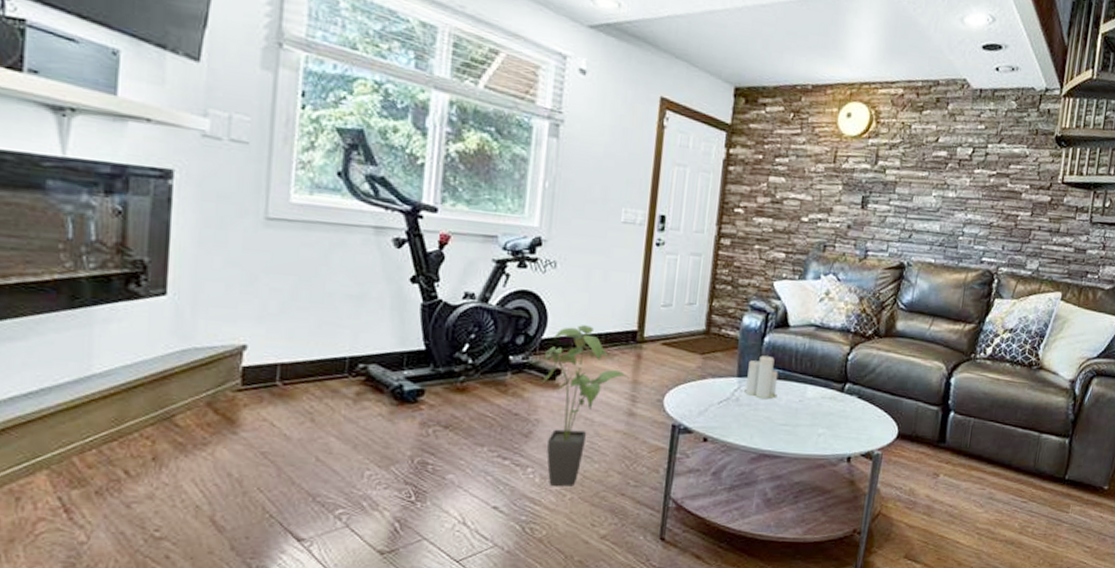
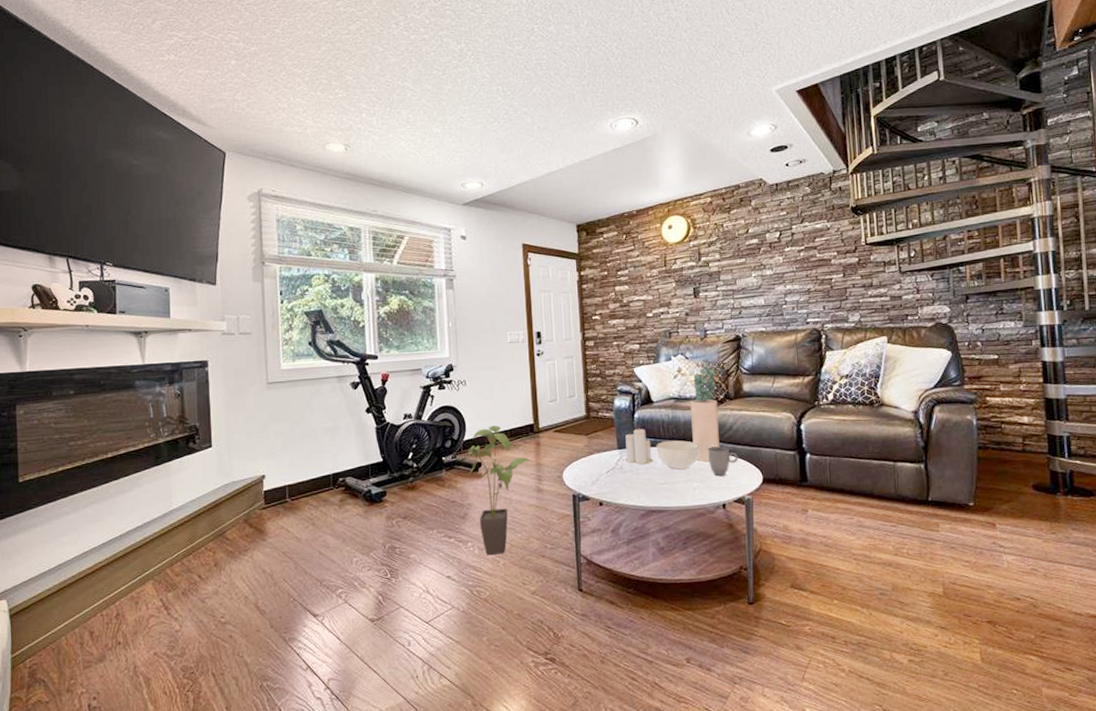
bowl: none [783,374,835,411] -> present [656,440,700,470]
vase: none [827,285,870,406] -> present [690,359,720,462]
mug: none [840,389,876,424] -> present [707,446,739,476]

